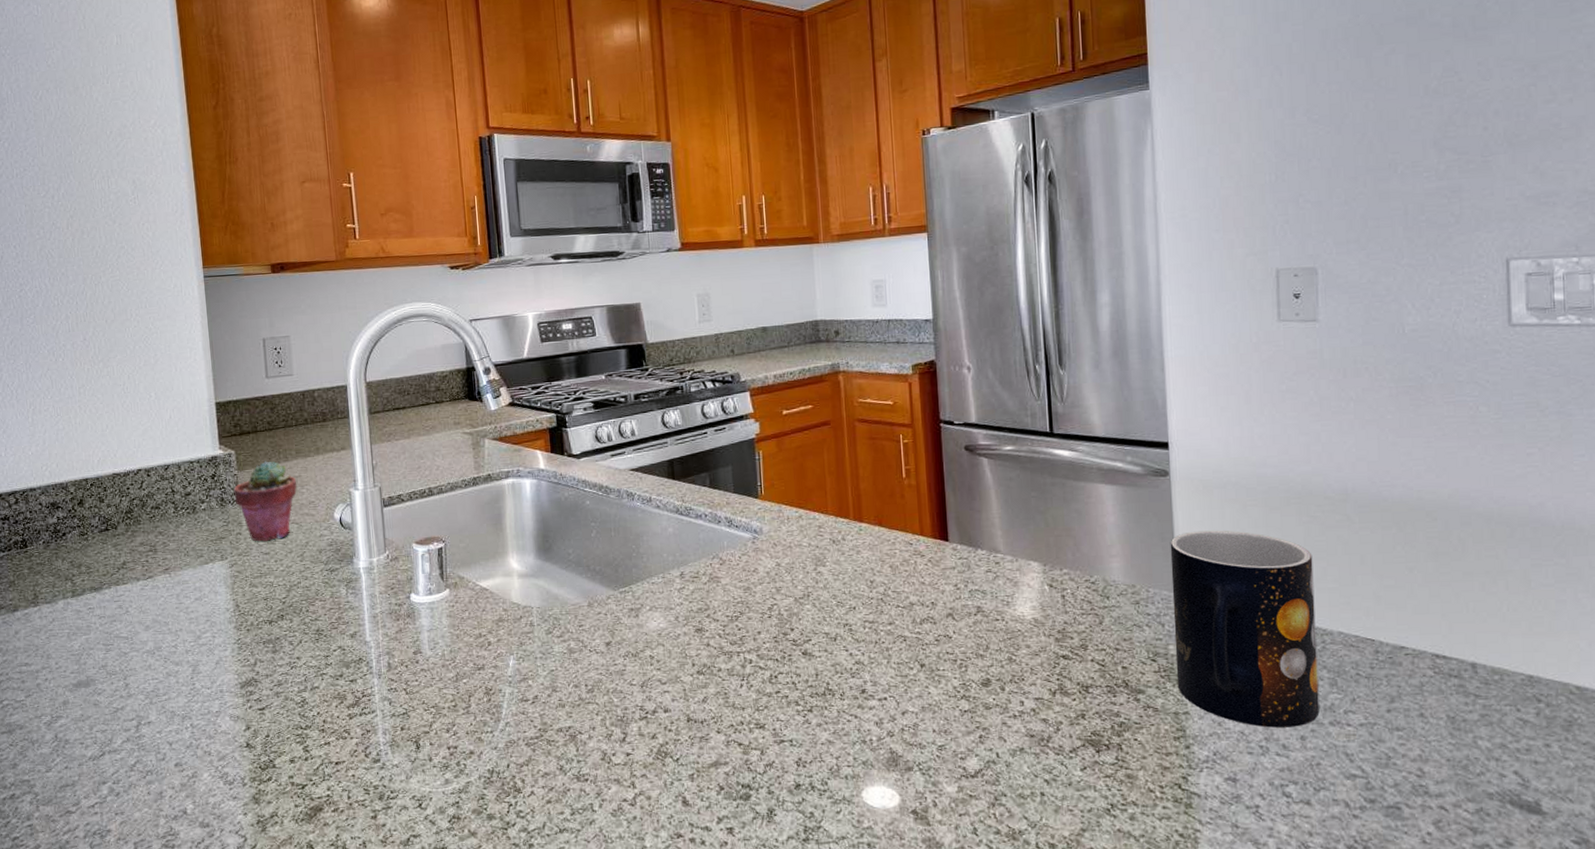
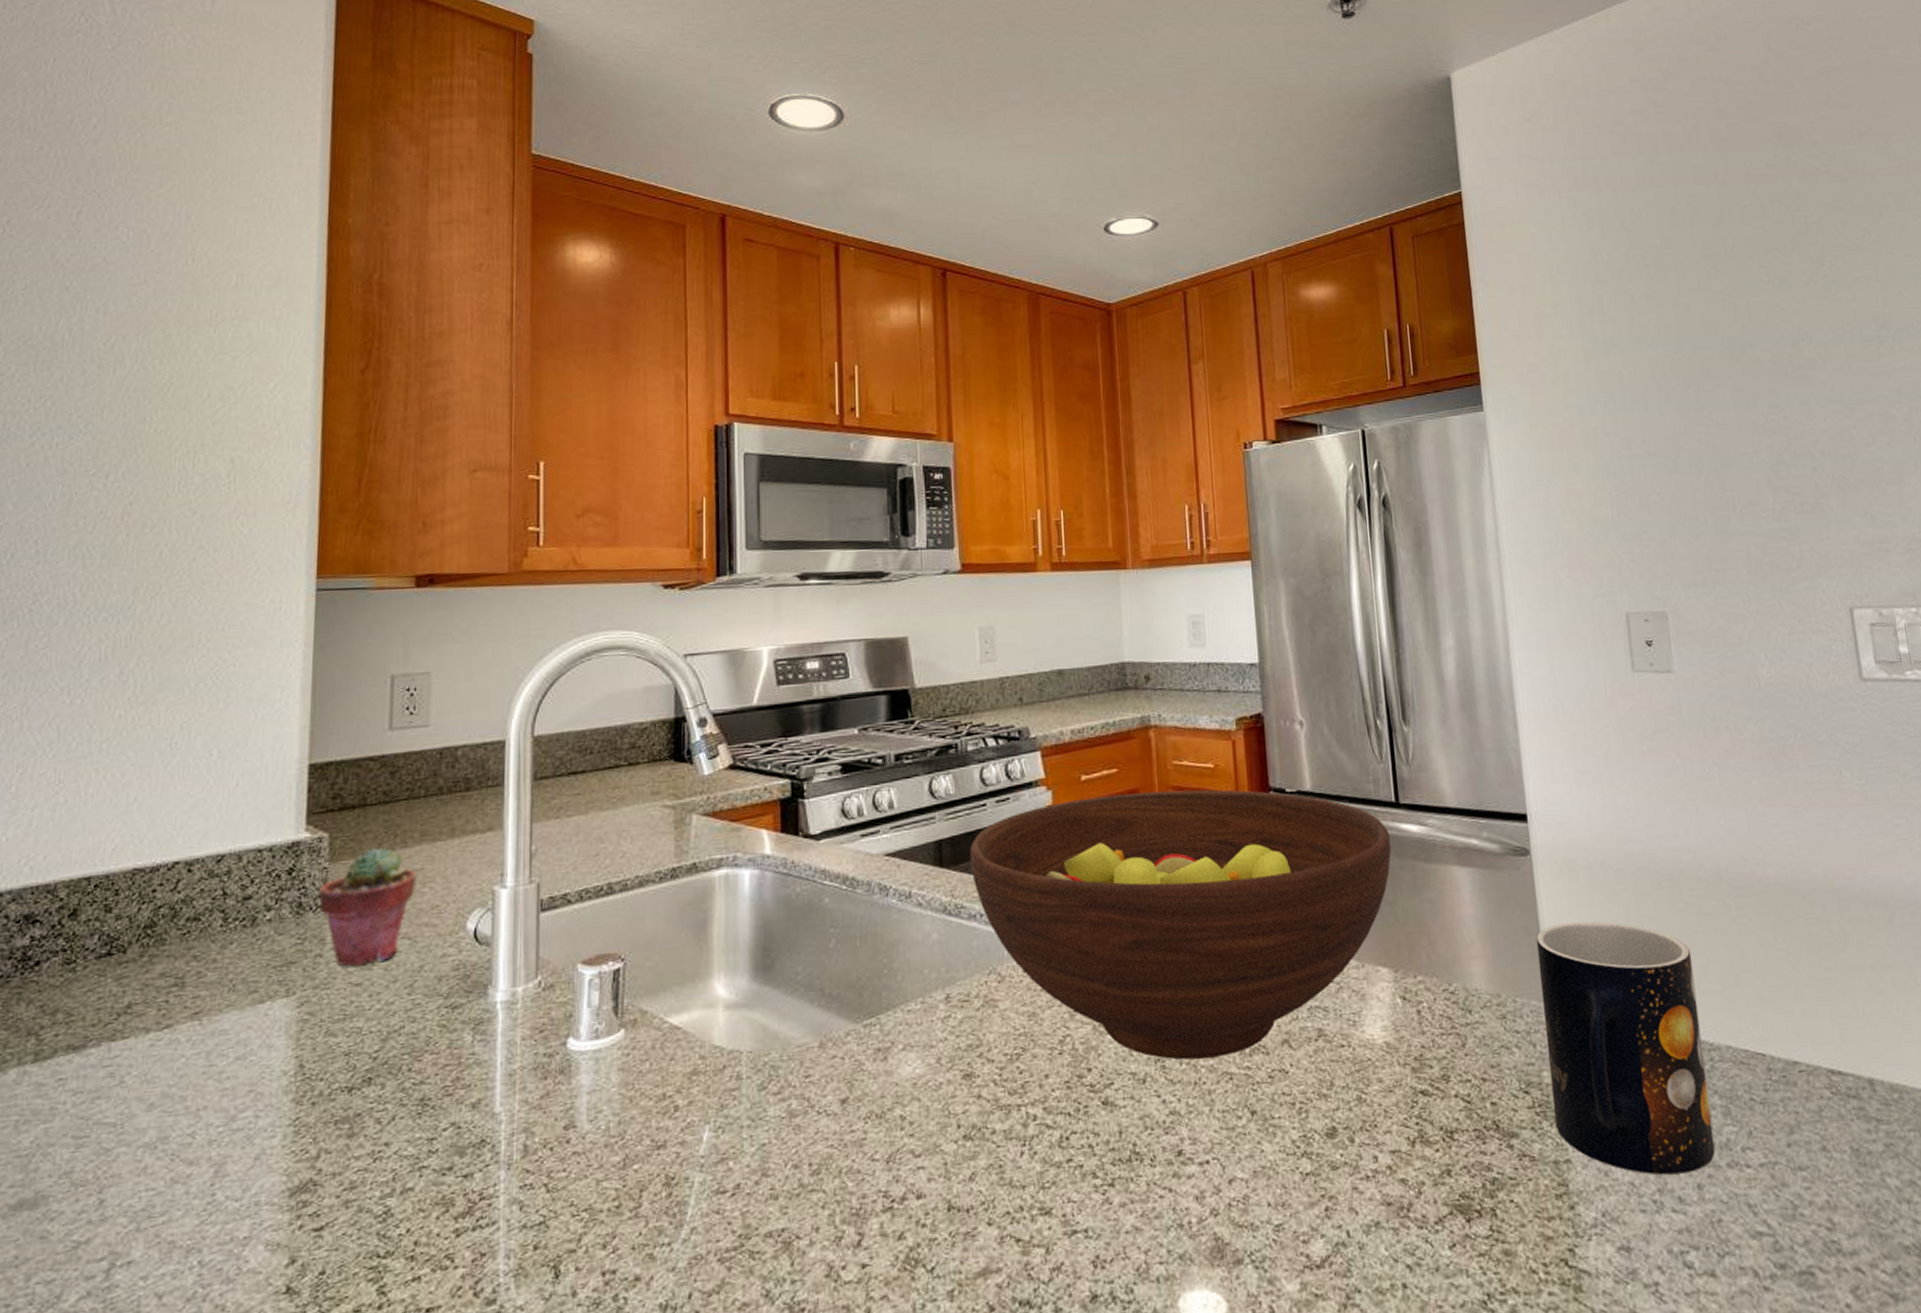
fruit bowl: none [695,421,1045,625] -> present [969,789,1392,1060]

